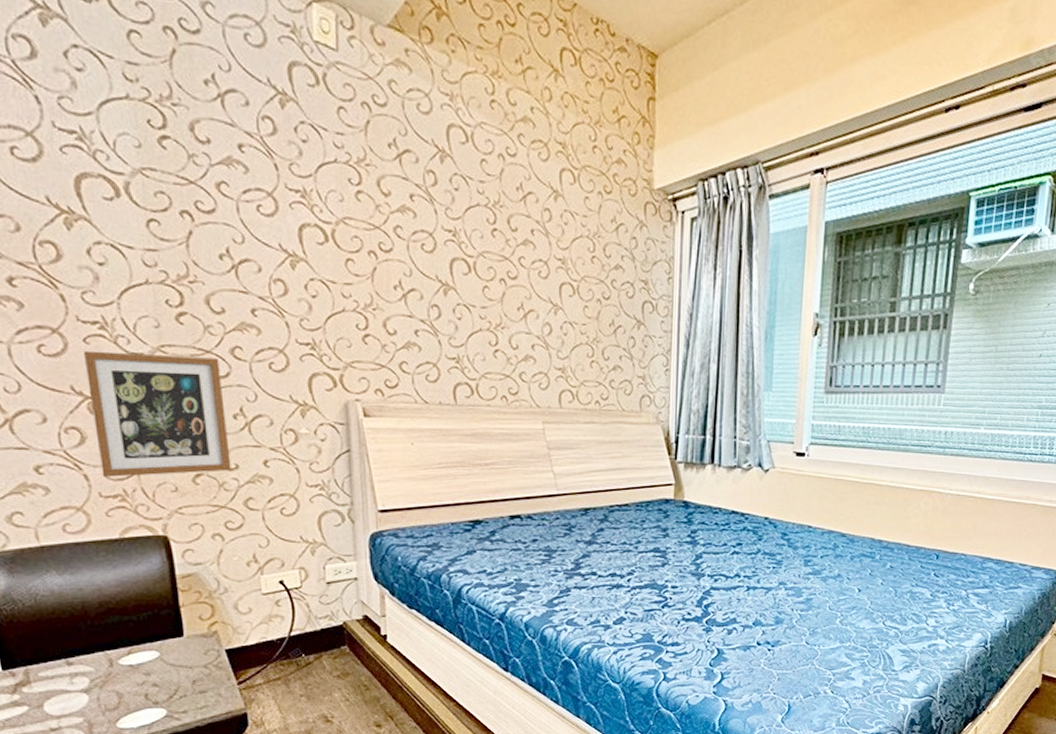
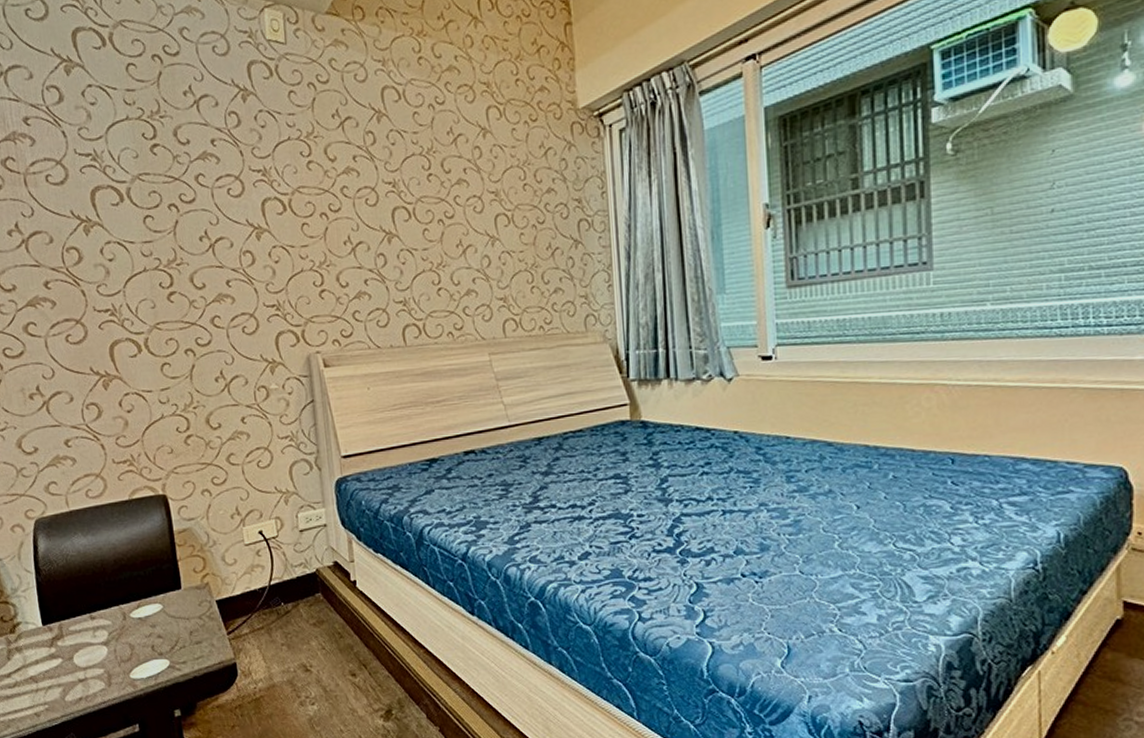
picture frame: present [84,350,232,477] -> none [99,329,215,445]

